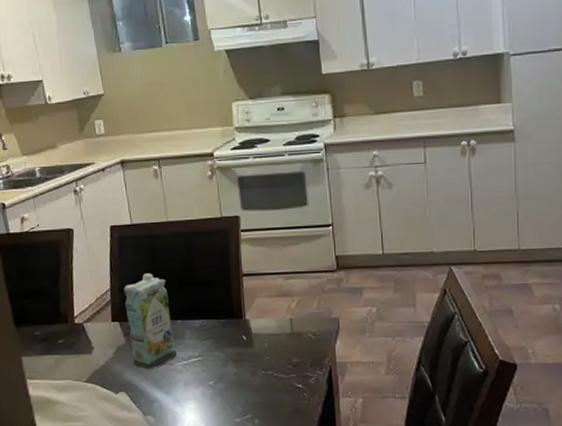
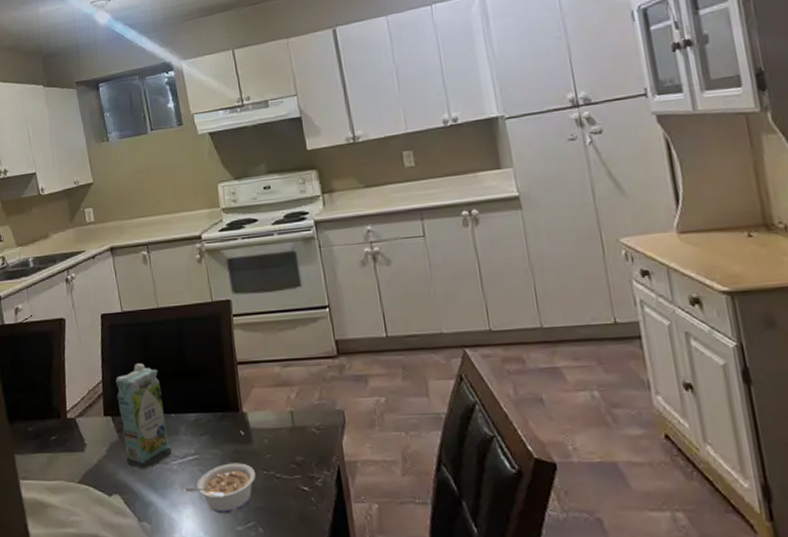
legume: none [188,364,255,408] -> present [184,463,256,514]

